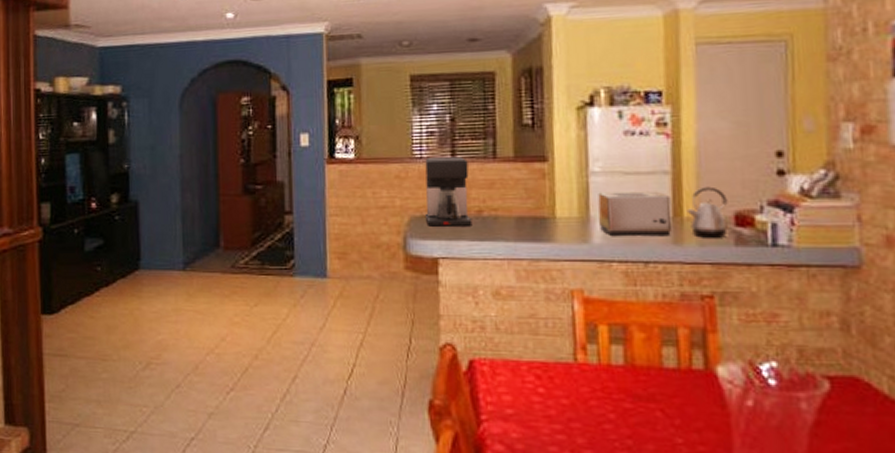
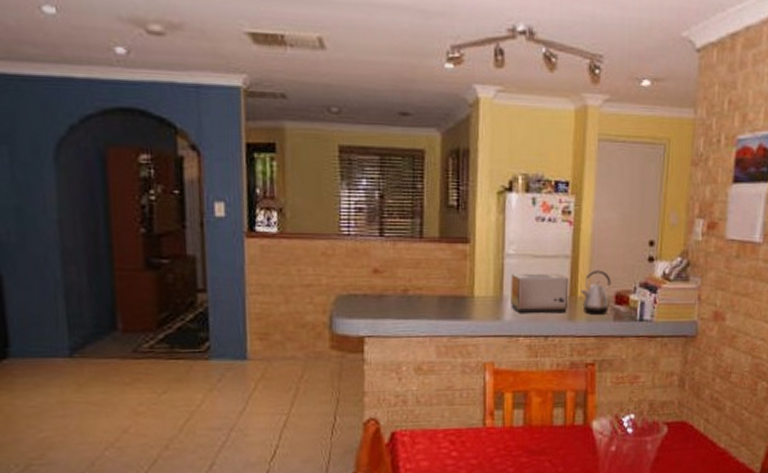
coffee maker: present [424,157,473,227] -> none [351,235,398,305]

